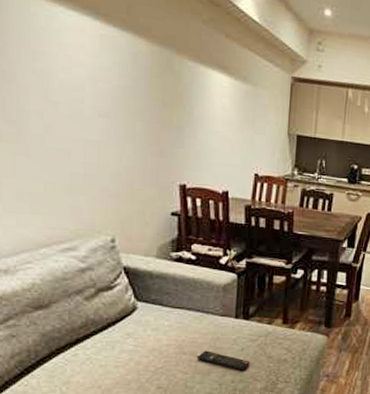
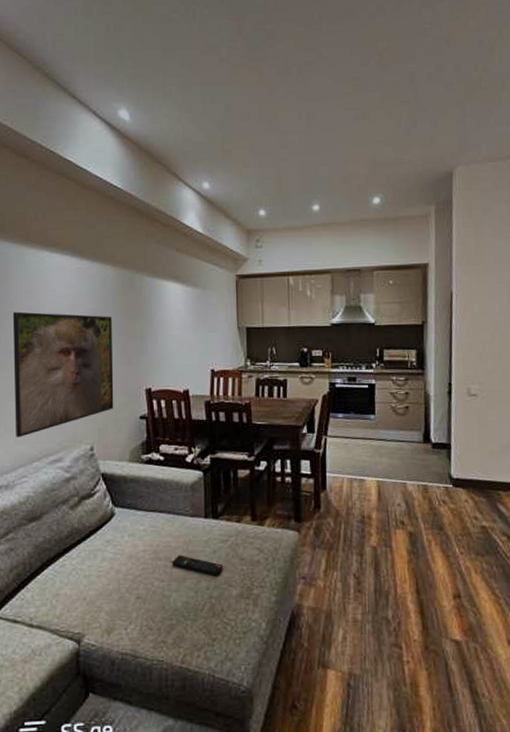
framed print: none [13,73,144,220] -> present [12,311,114,438]

